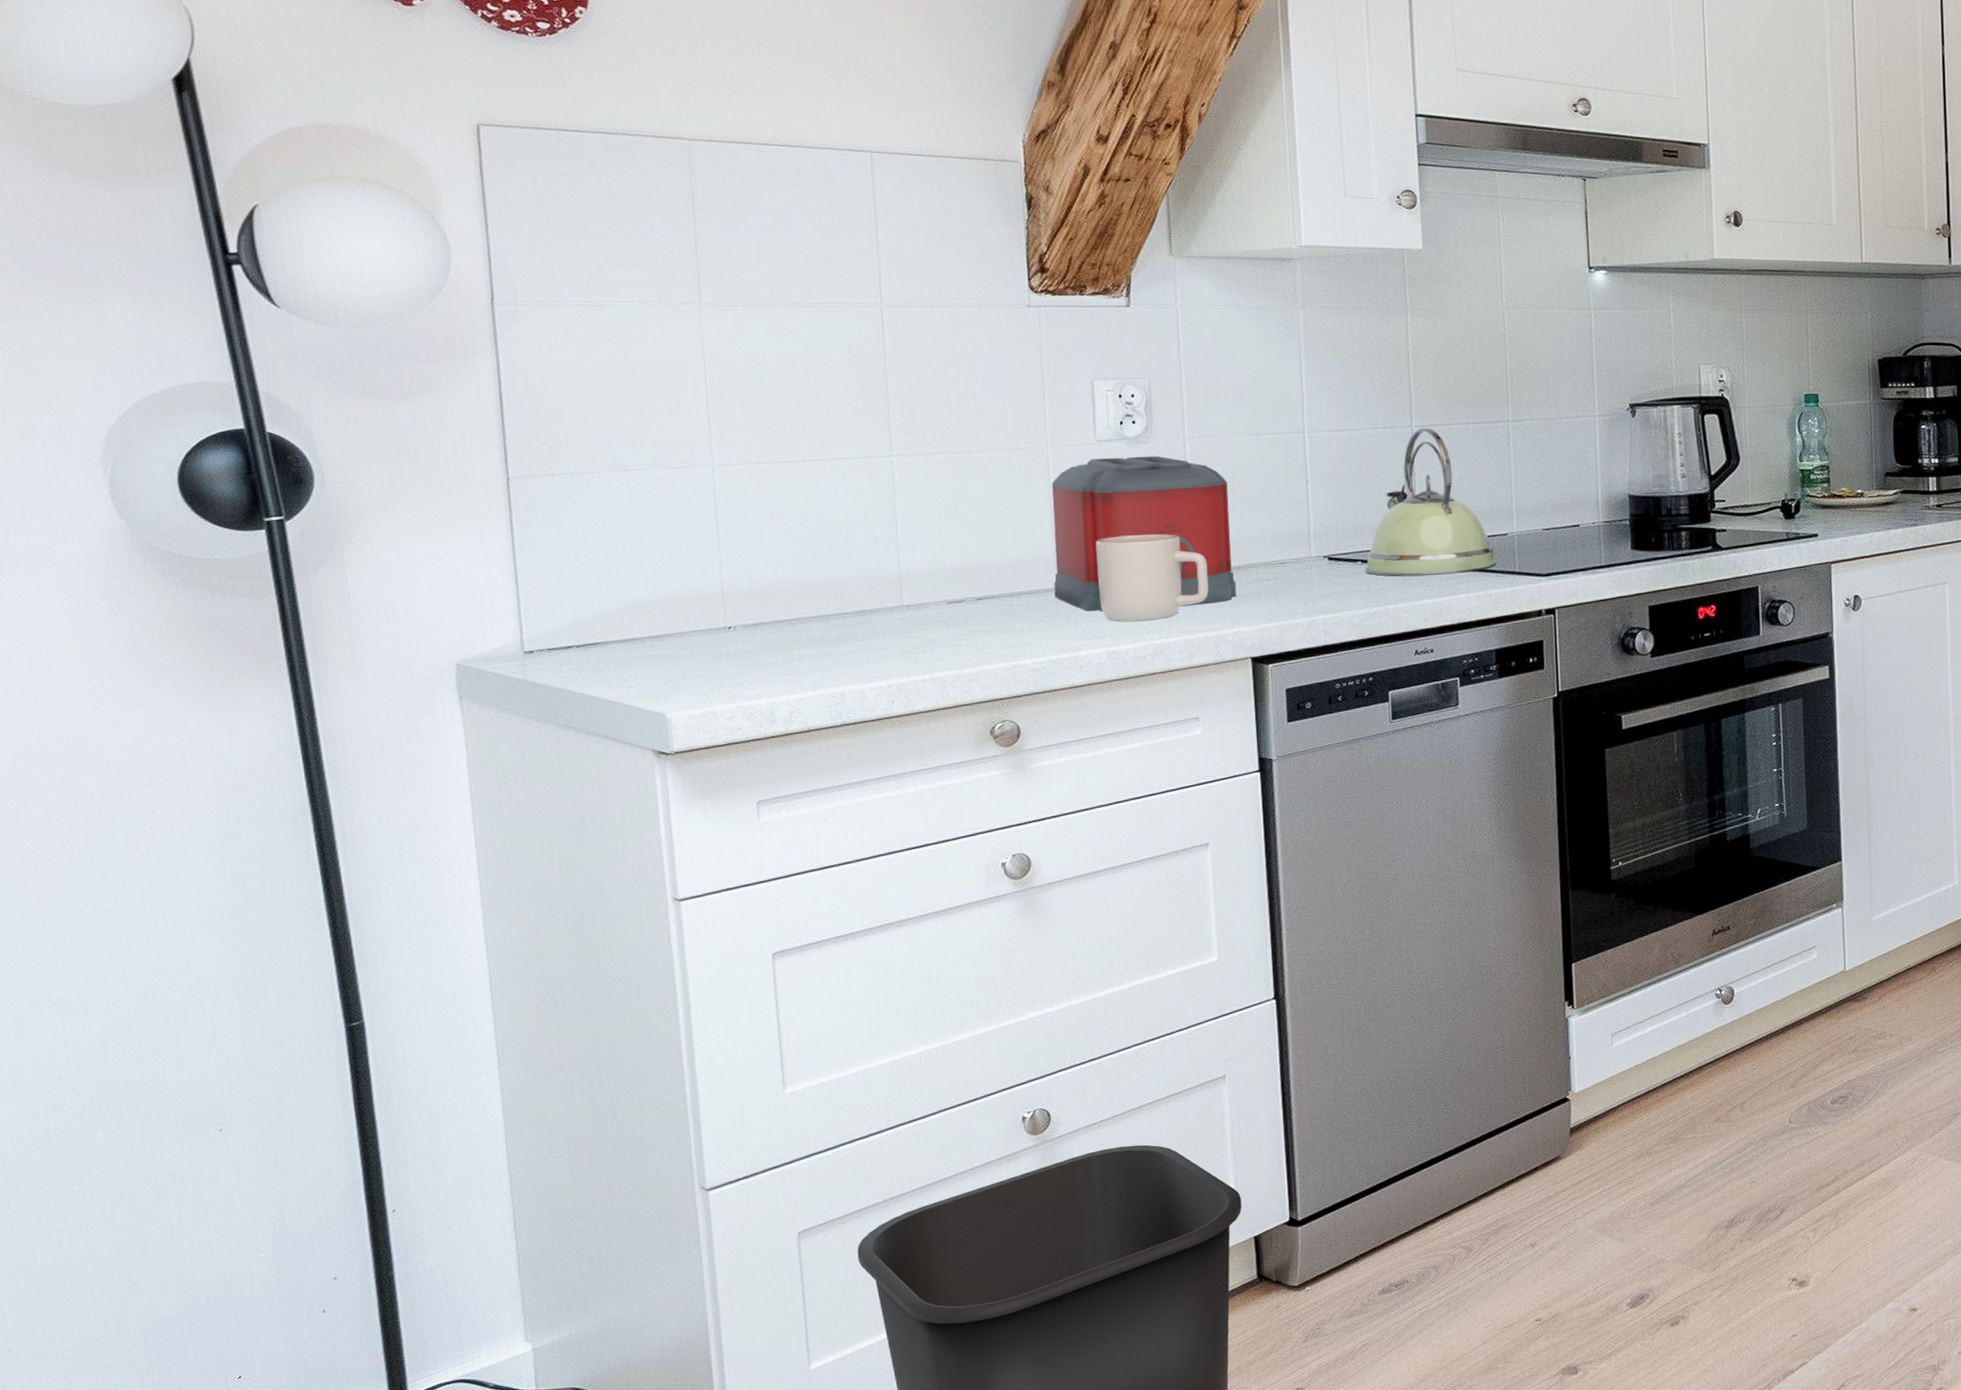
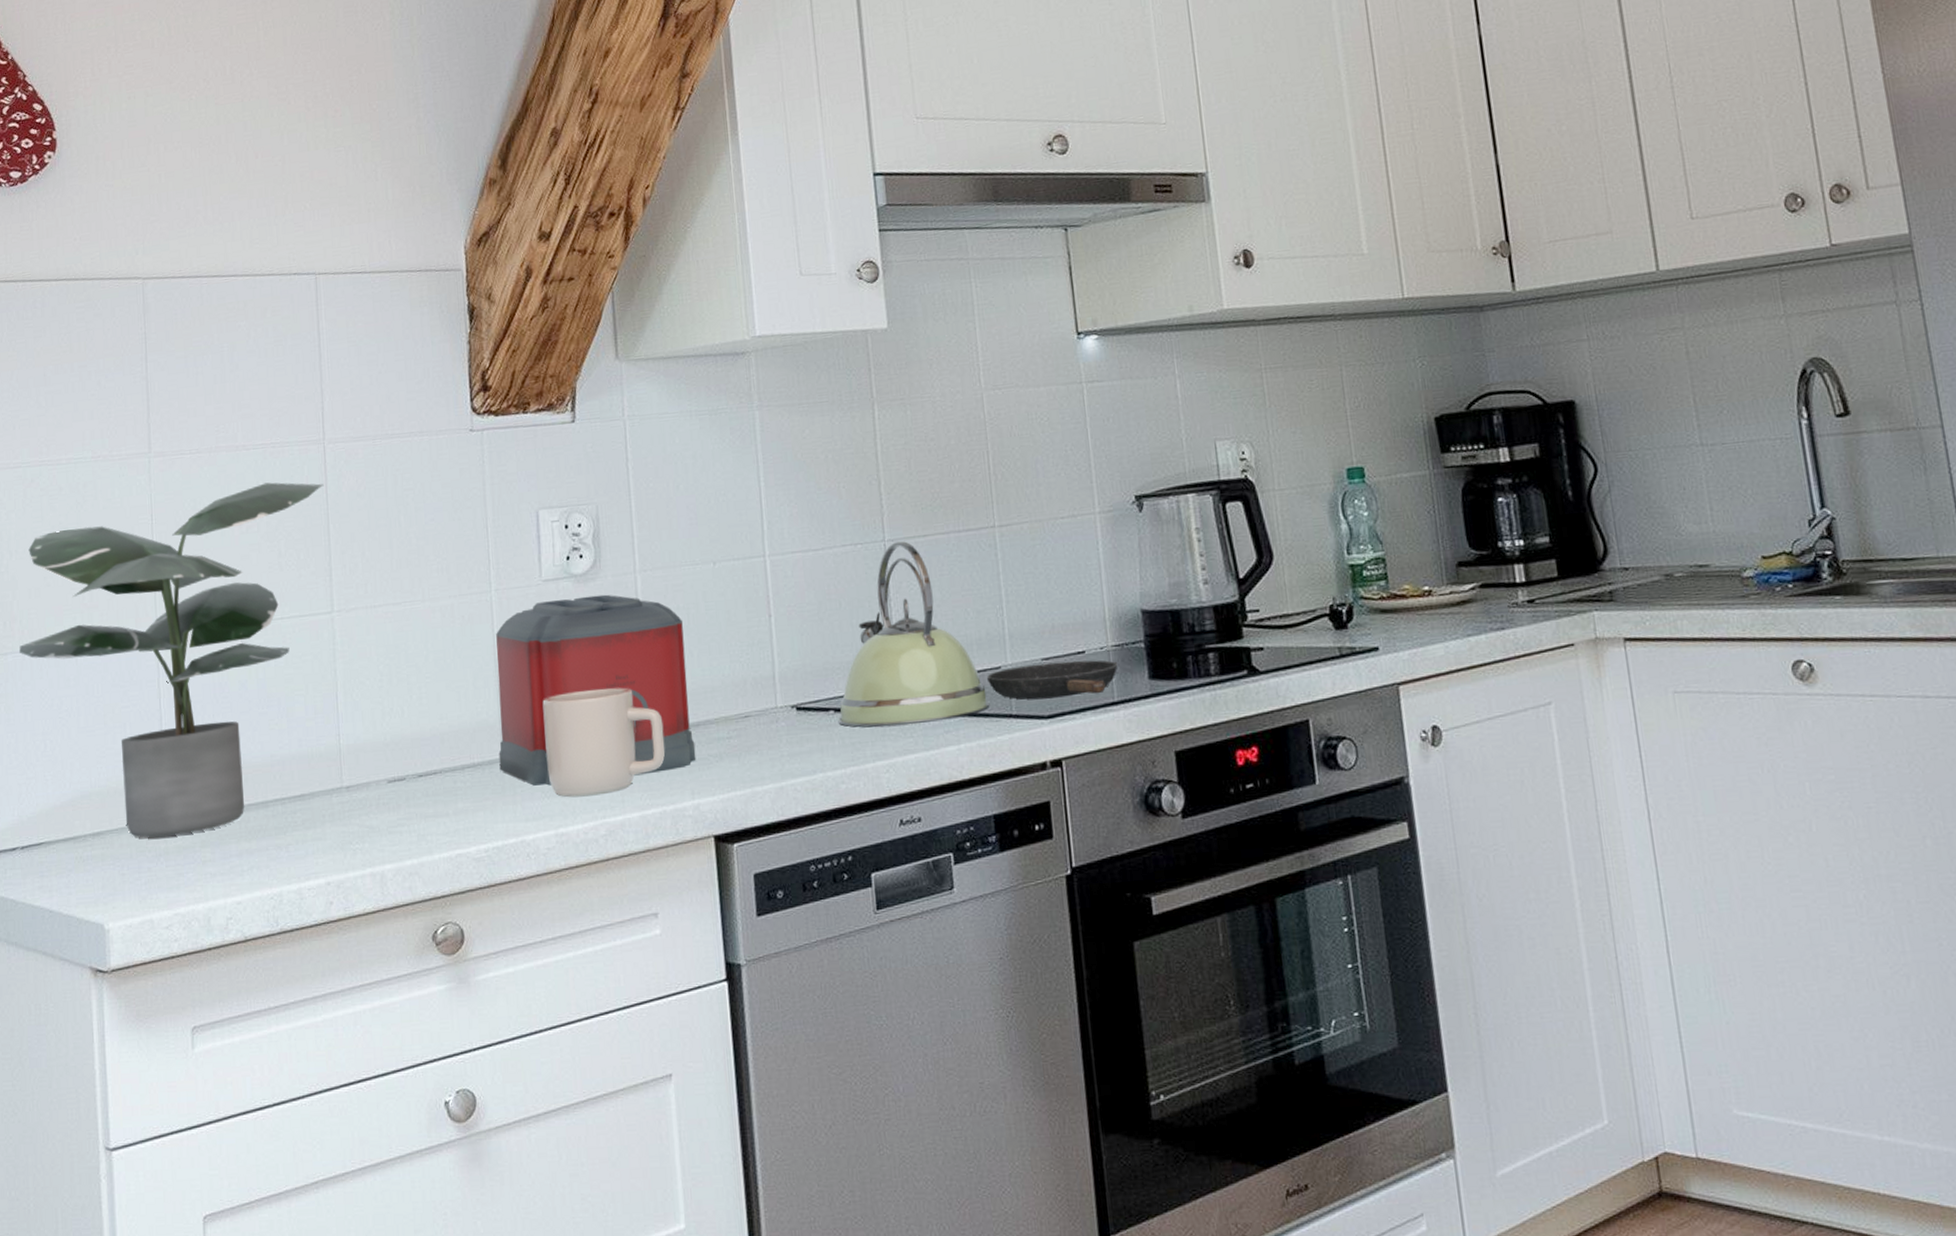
potted plant: none [567,338,882,642] -> present [19,482,324,838]
frying pan: none [1495,532,1607,561] -> present [986,660,1118,700]

